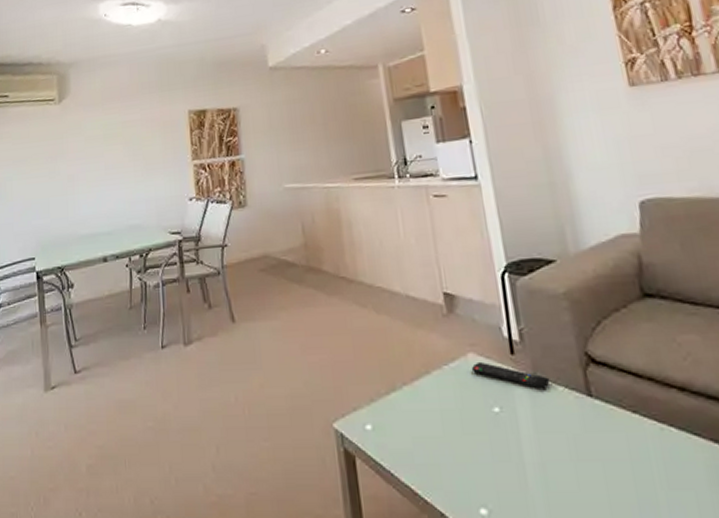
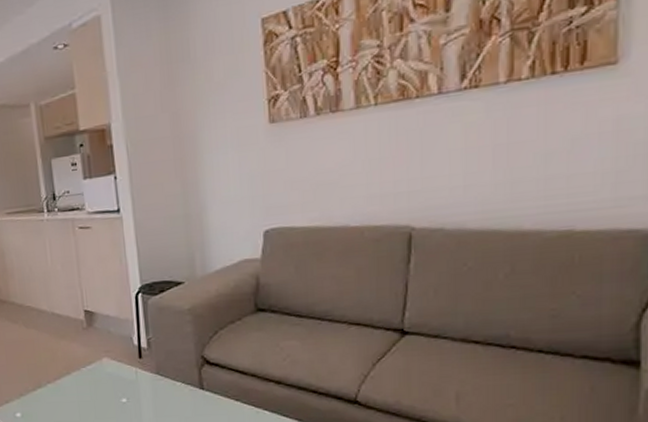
remote control: present [471,361,550,389] -> none [105,364,170,385]

